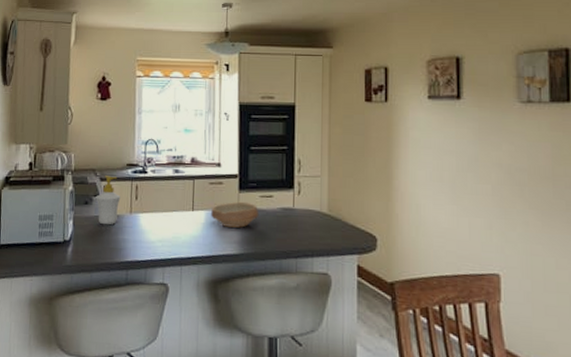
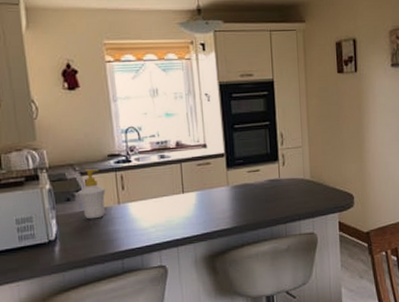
bowl: present [211,201,259,228] -> none [201,178,248,204]

